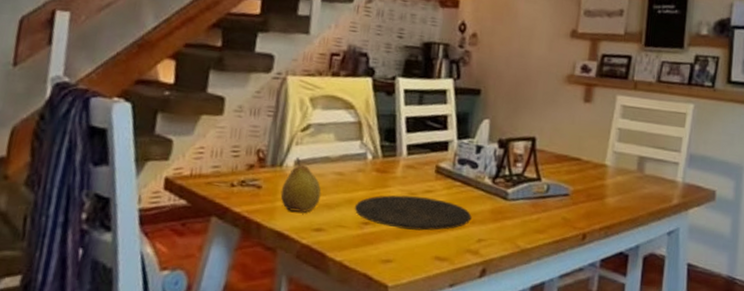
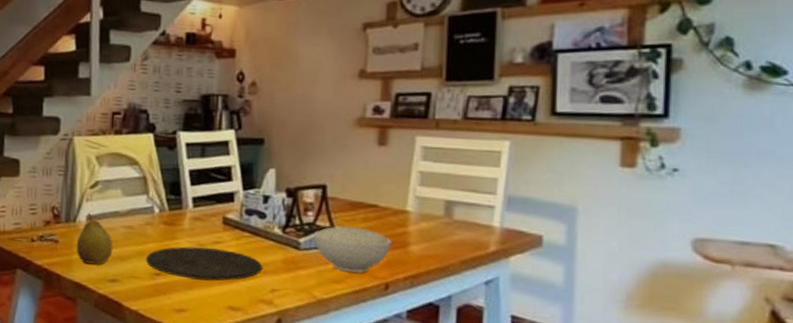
bowl: none [521,178,591,223] -> present [313,226,391,273]

